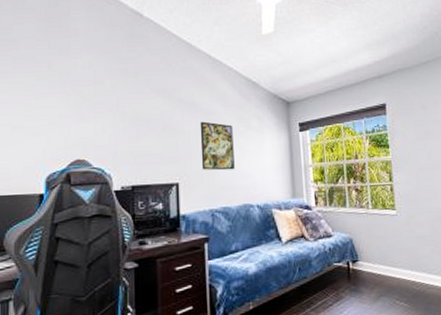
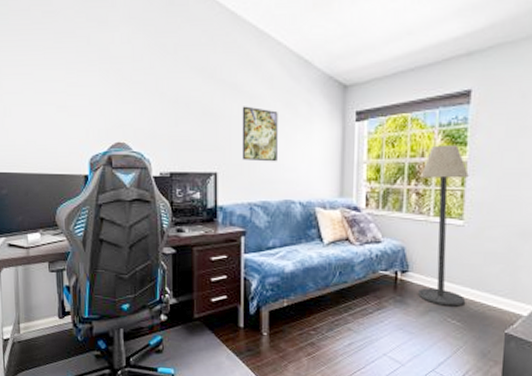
floor lamp: none [357,148,408,290] -> present [418,145,469,307]

